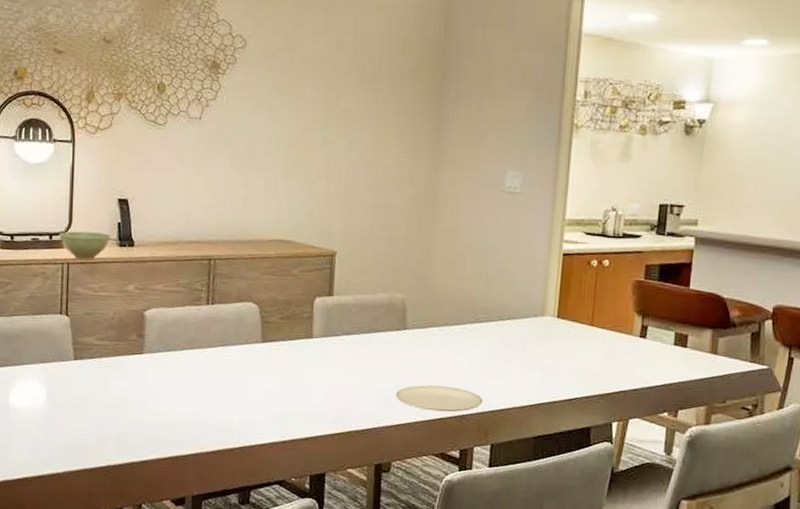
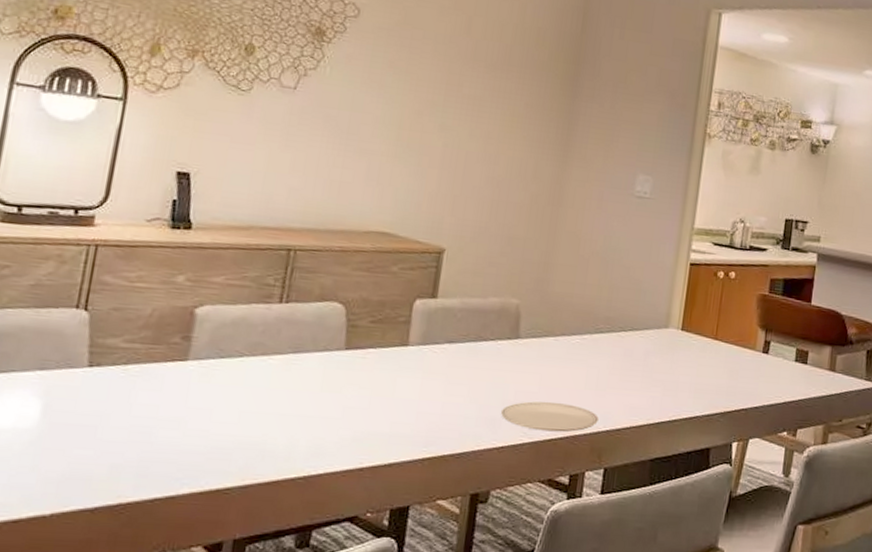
bowl: present [59,231,111,261] -> none [88,206,161,244]

